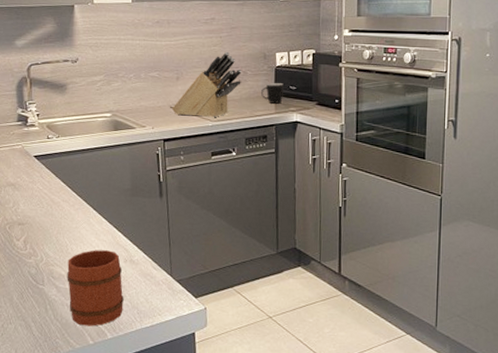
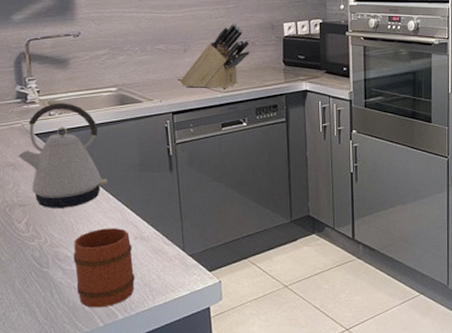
kettle: none [18,126,101,229] -> present [18,103,108,208]
mug: present [261,83,284,104] -> none [270,53,292,73]

